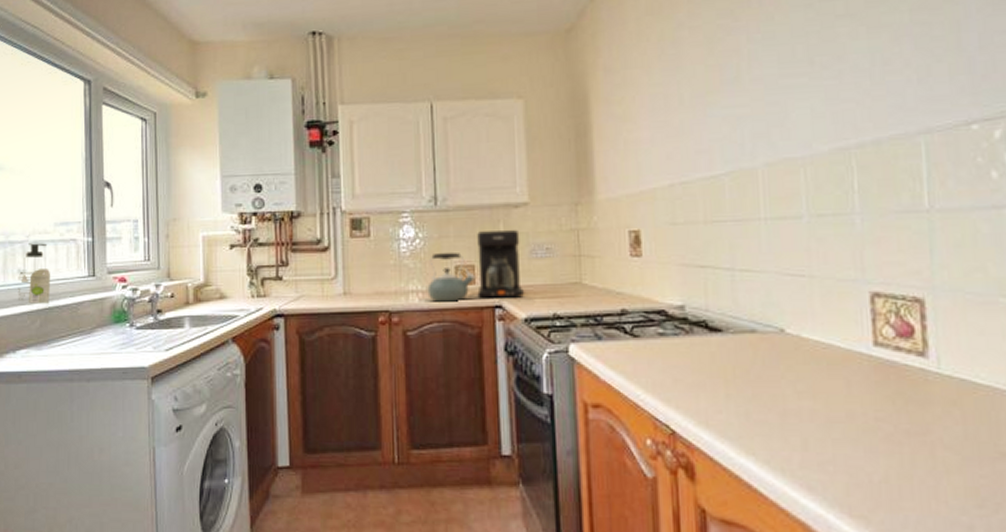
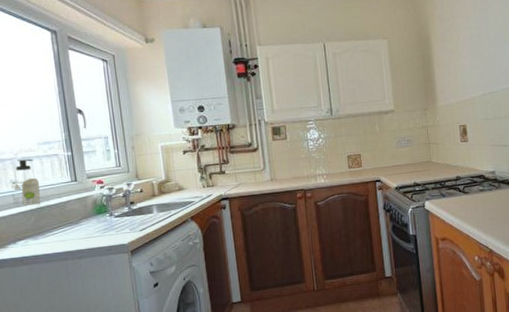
kettle: present [427,252,477,304] -> none [329,146,363,182]
coffee maker: present [477,230,524,298] -> none [361,129,394,176]

